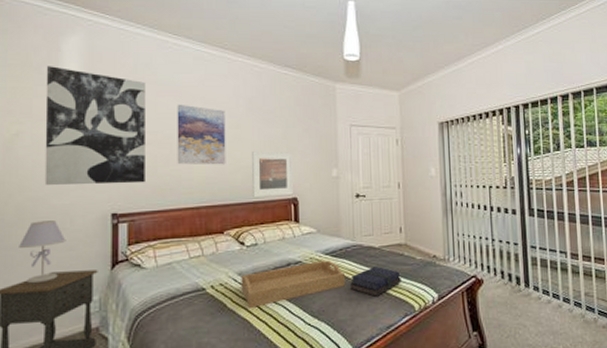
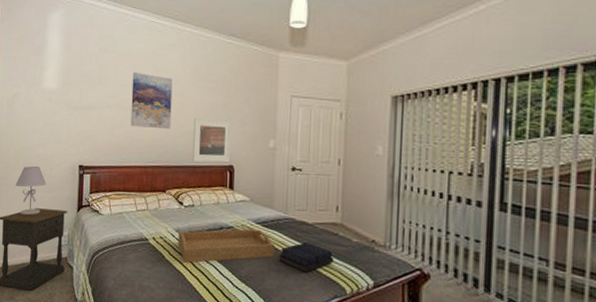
wall art: present [44,66,145,185] -> none [33,39,108,141]

